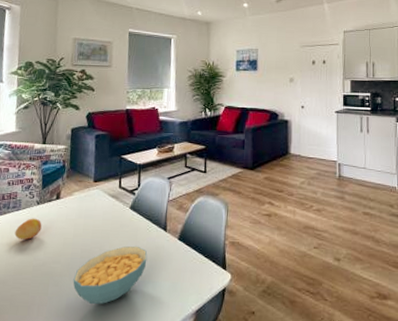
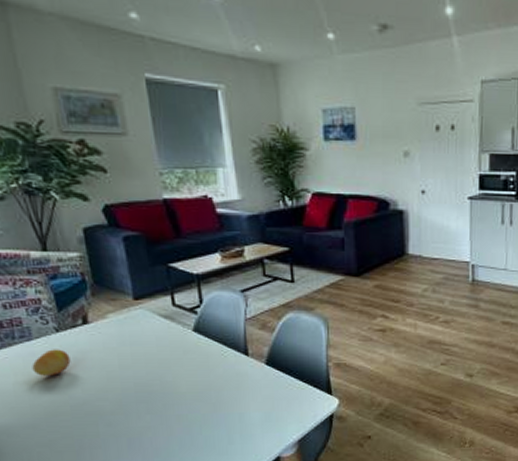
cereal bowl: present [73,246,147,304] -> none [130,374,227,442]

